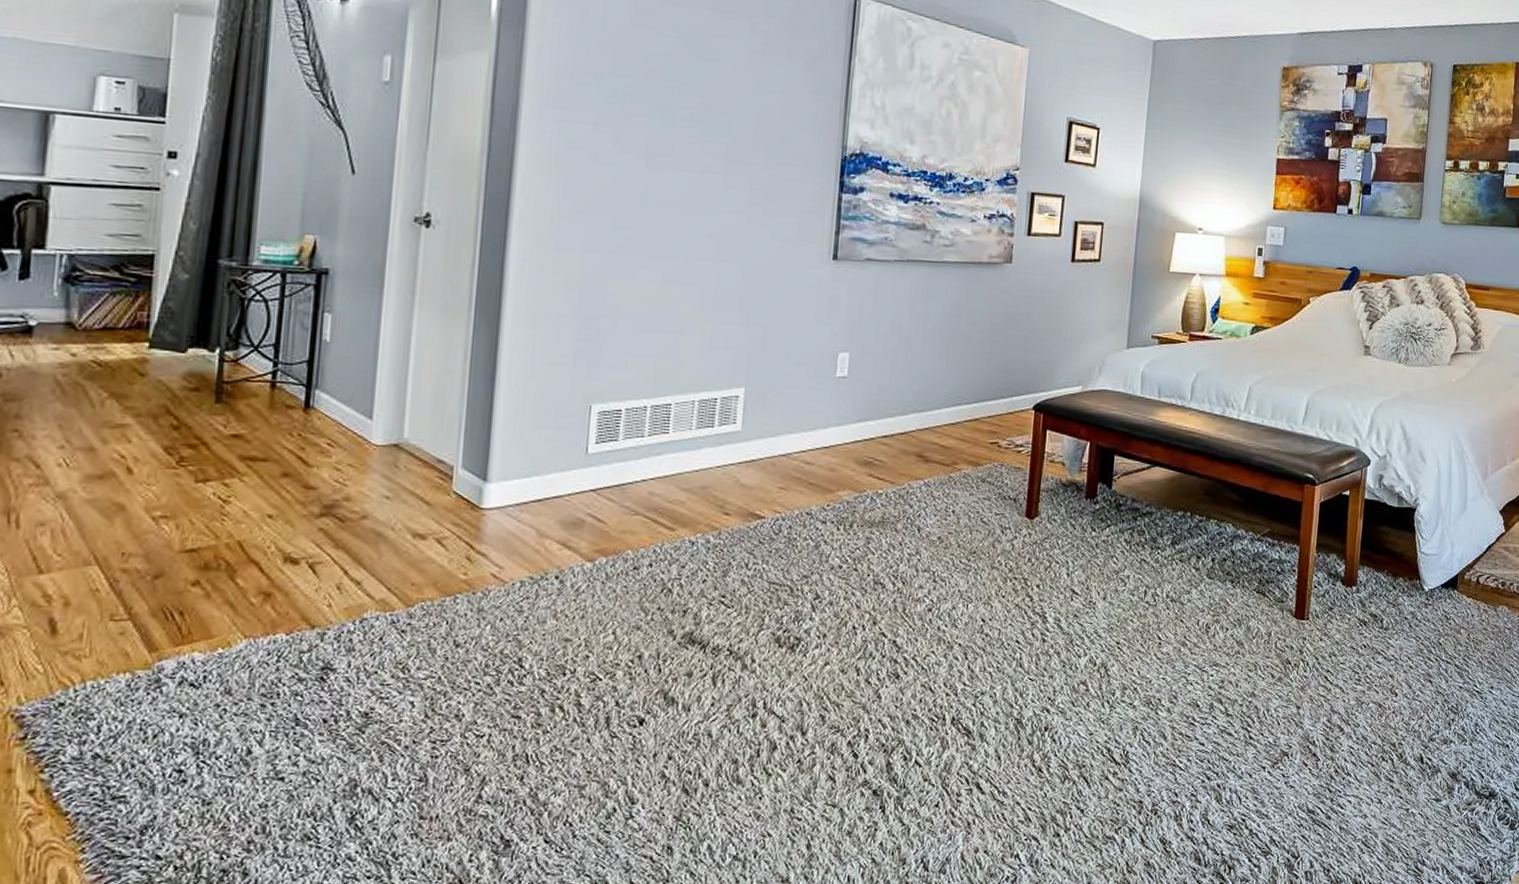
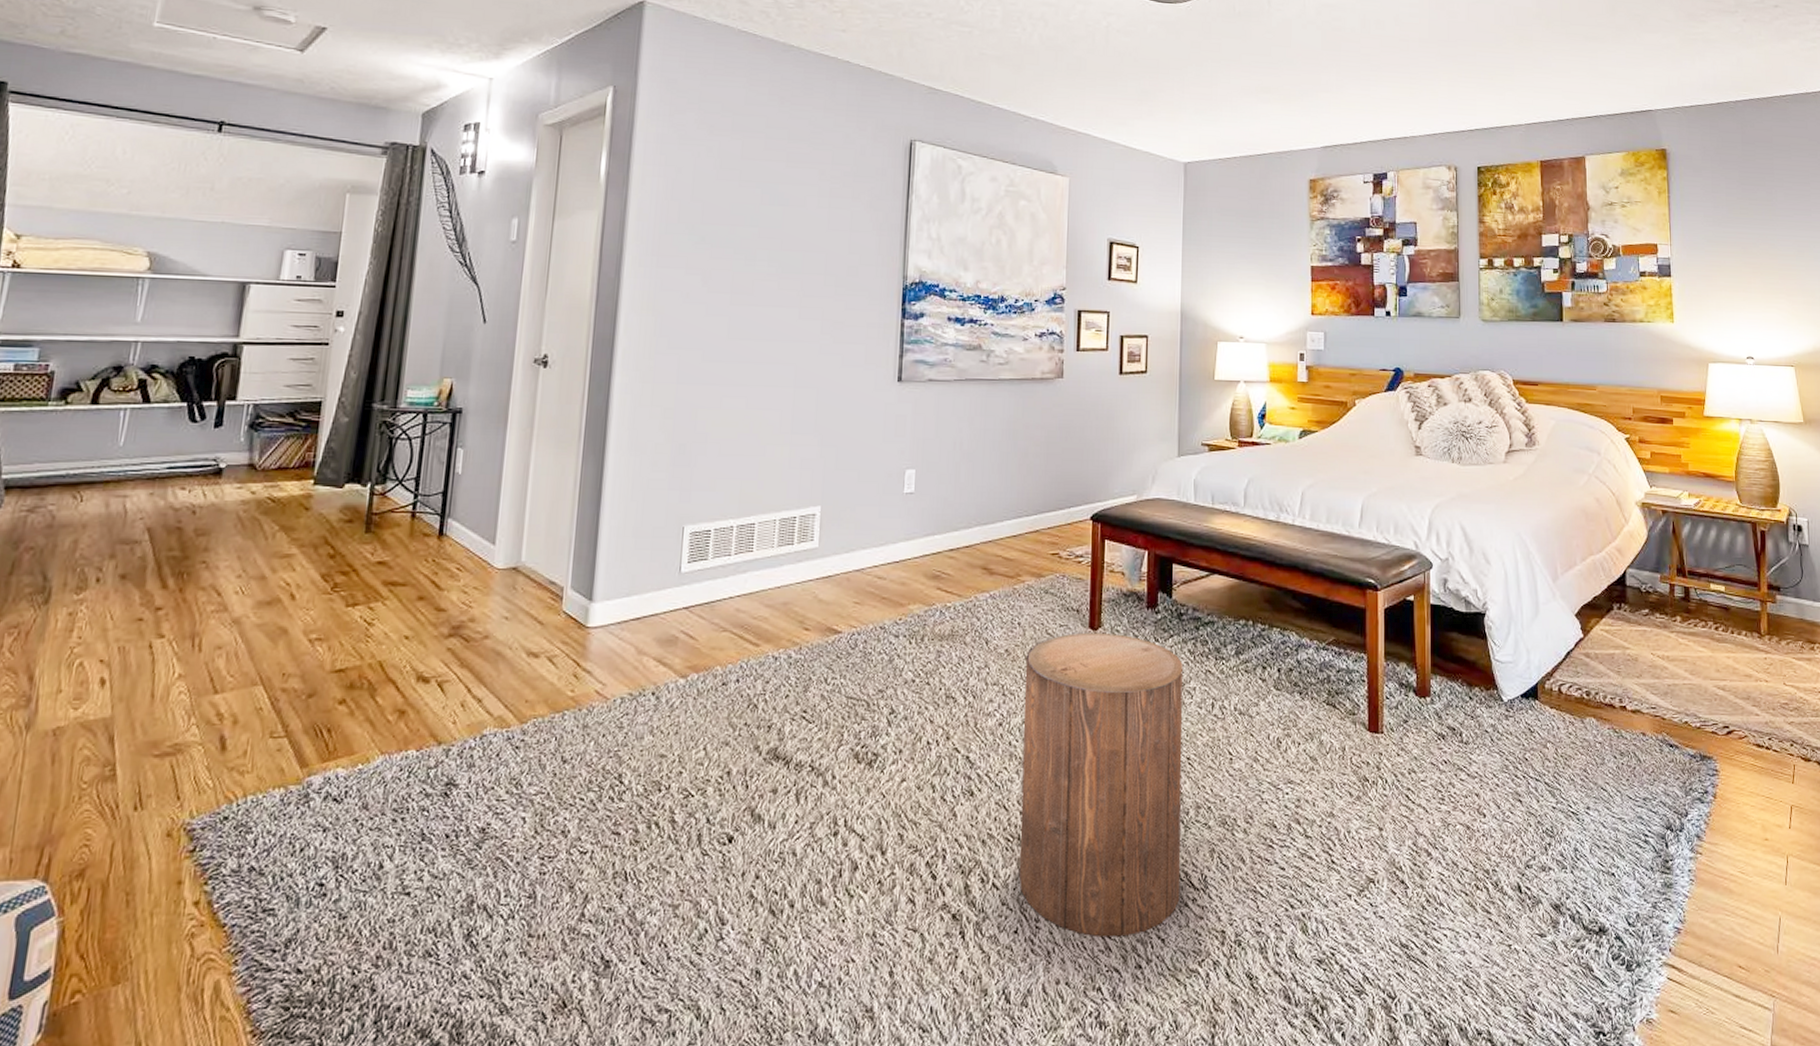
stool: none [942,521,1118,809] -> present [1018,632,1183,938]

